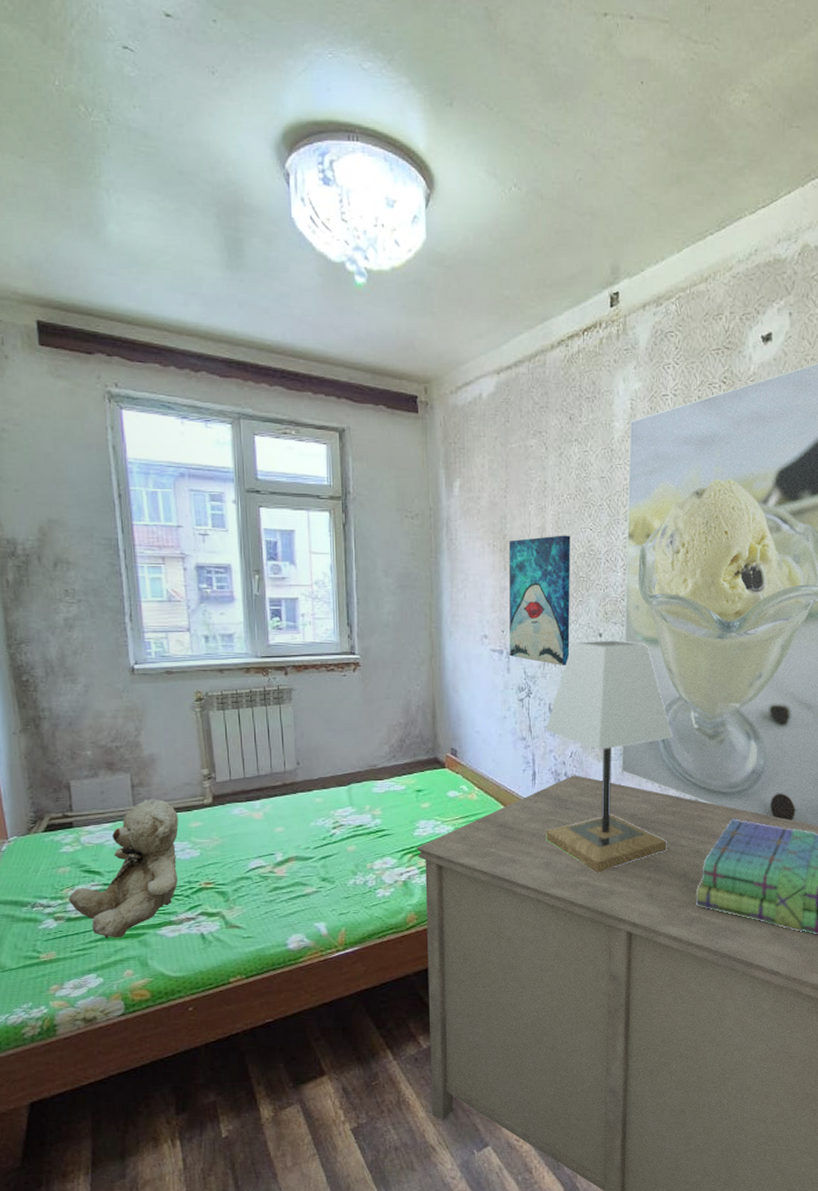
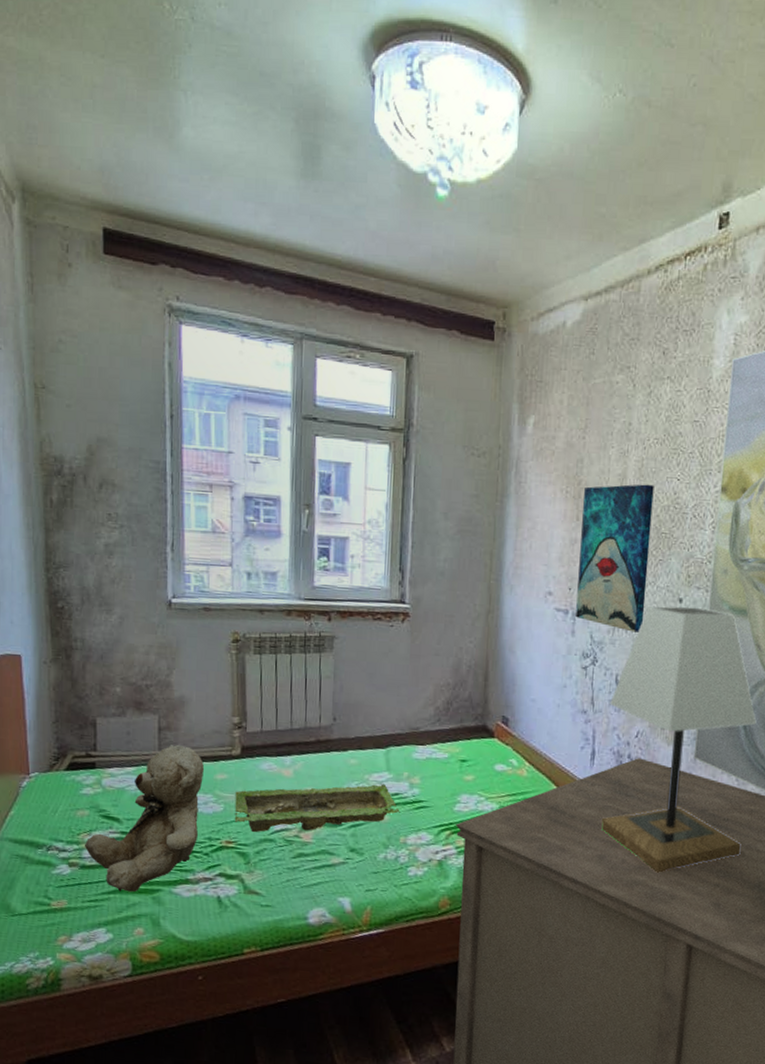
tray: none [210,816,365,873] -> present [234,782,400,833]

